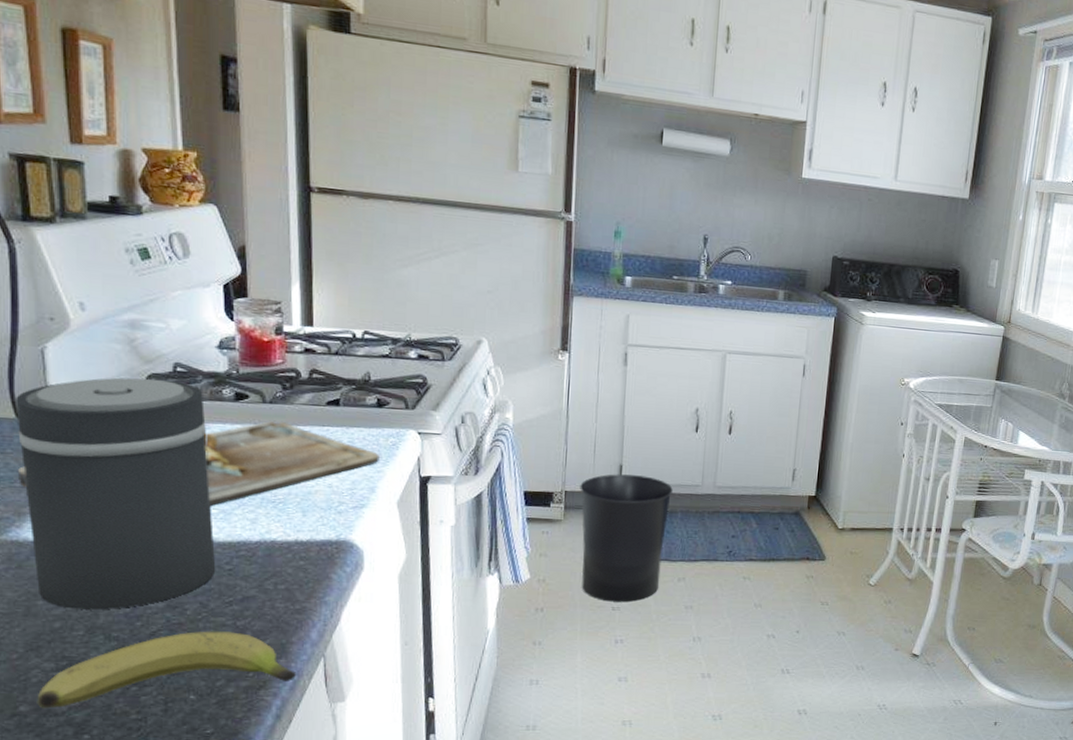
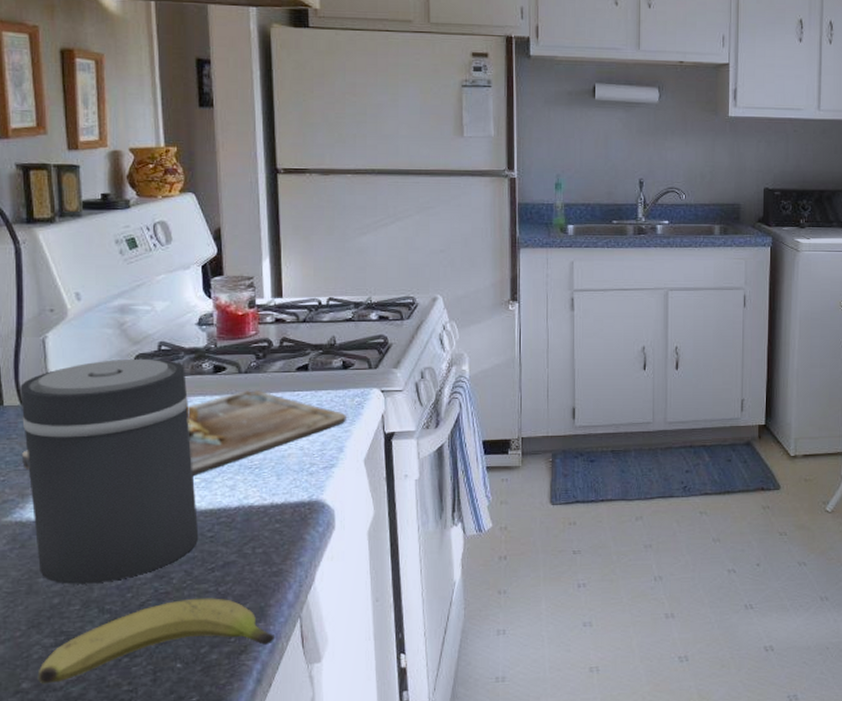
waste bin: present [580,474,673,601] -> none [535,417,625,544]

